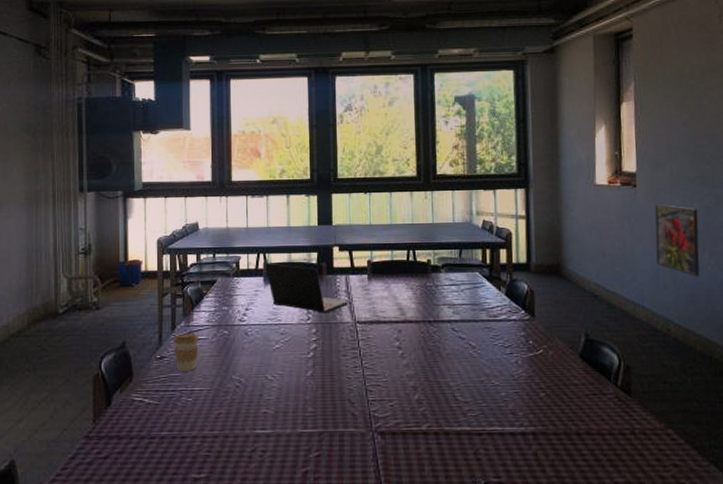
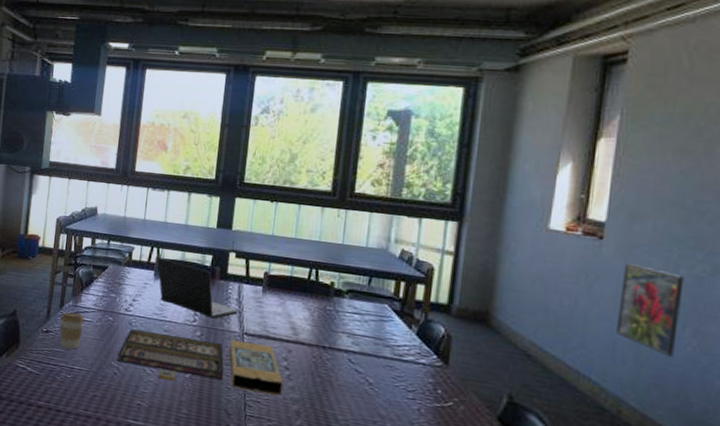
board game: none [237,329,399,383] -> present [117,329,284,396]

